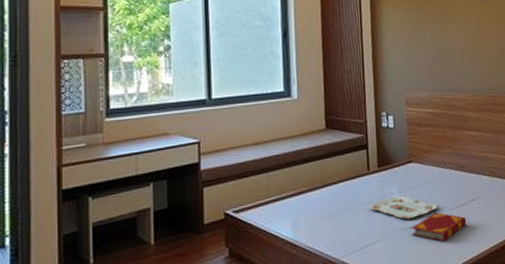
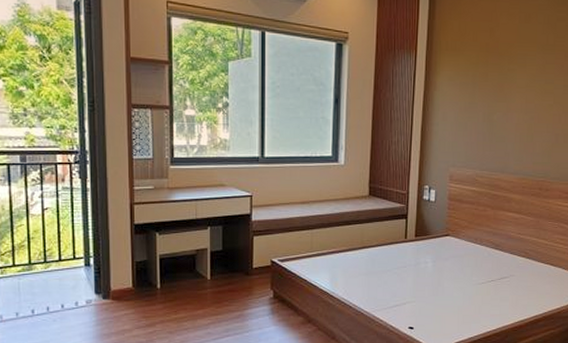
serving tray: present [368,196,437,219] -> none [402,265,468,287]
hardback book: present [412,212,467,242] -> none [440,284,495,311]

